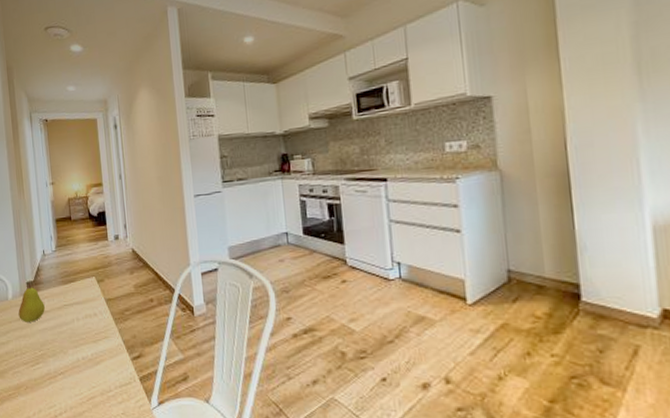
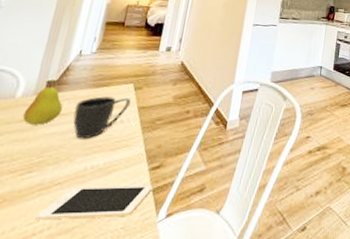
cell phone: none [53,375,139,405] -> present [35,185,153,220]
mug: none [54,291,98,333] -> present [73,96,131,139]

